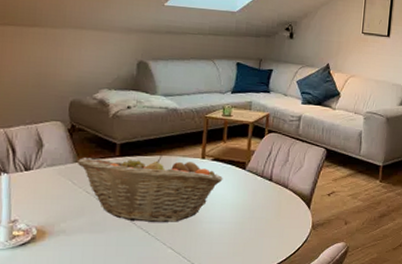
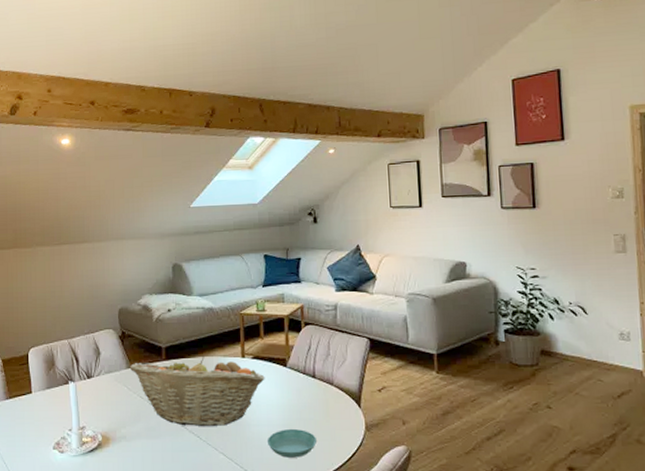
saucer: none [217,227,266,252] -> present [267,429,318,458]

